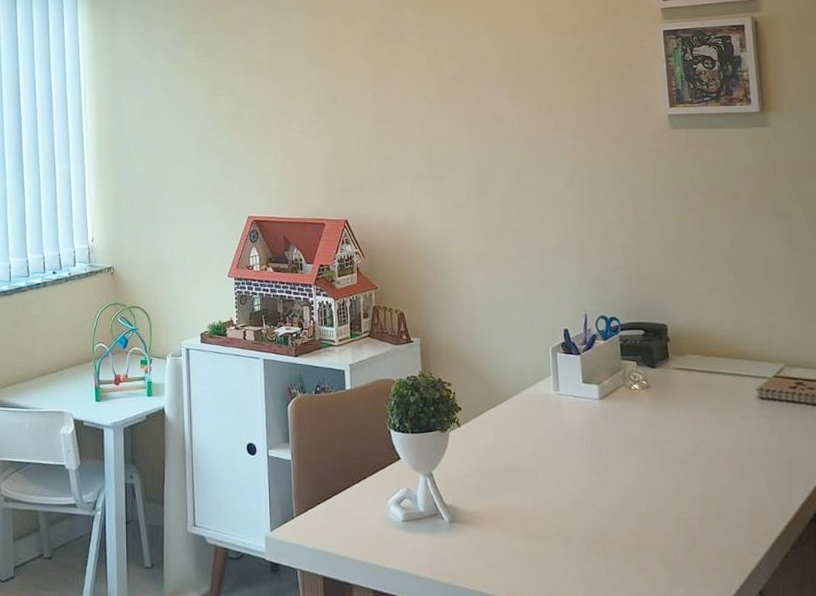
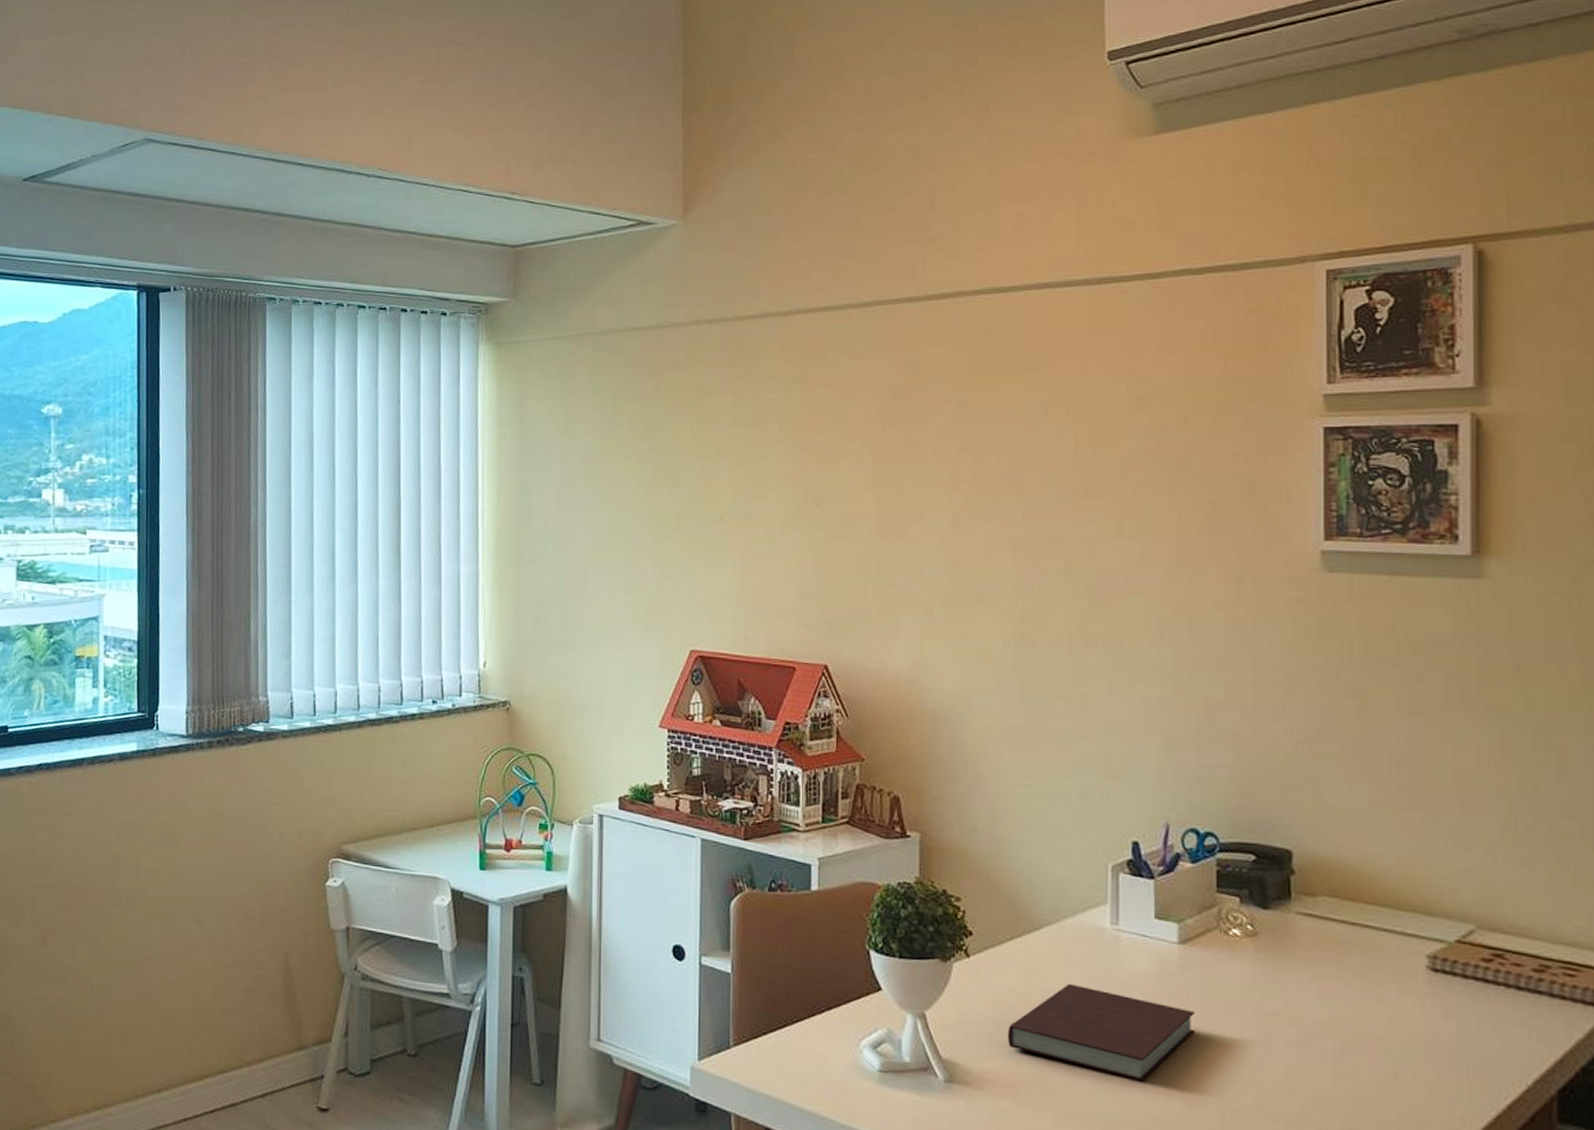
notebook: none [490,437,616,503] -> present [1007,983,1196,1082]

